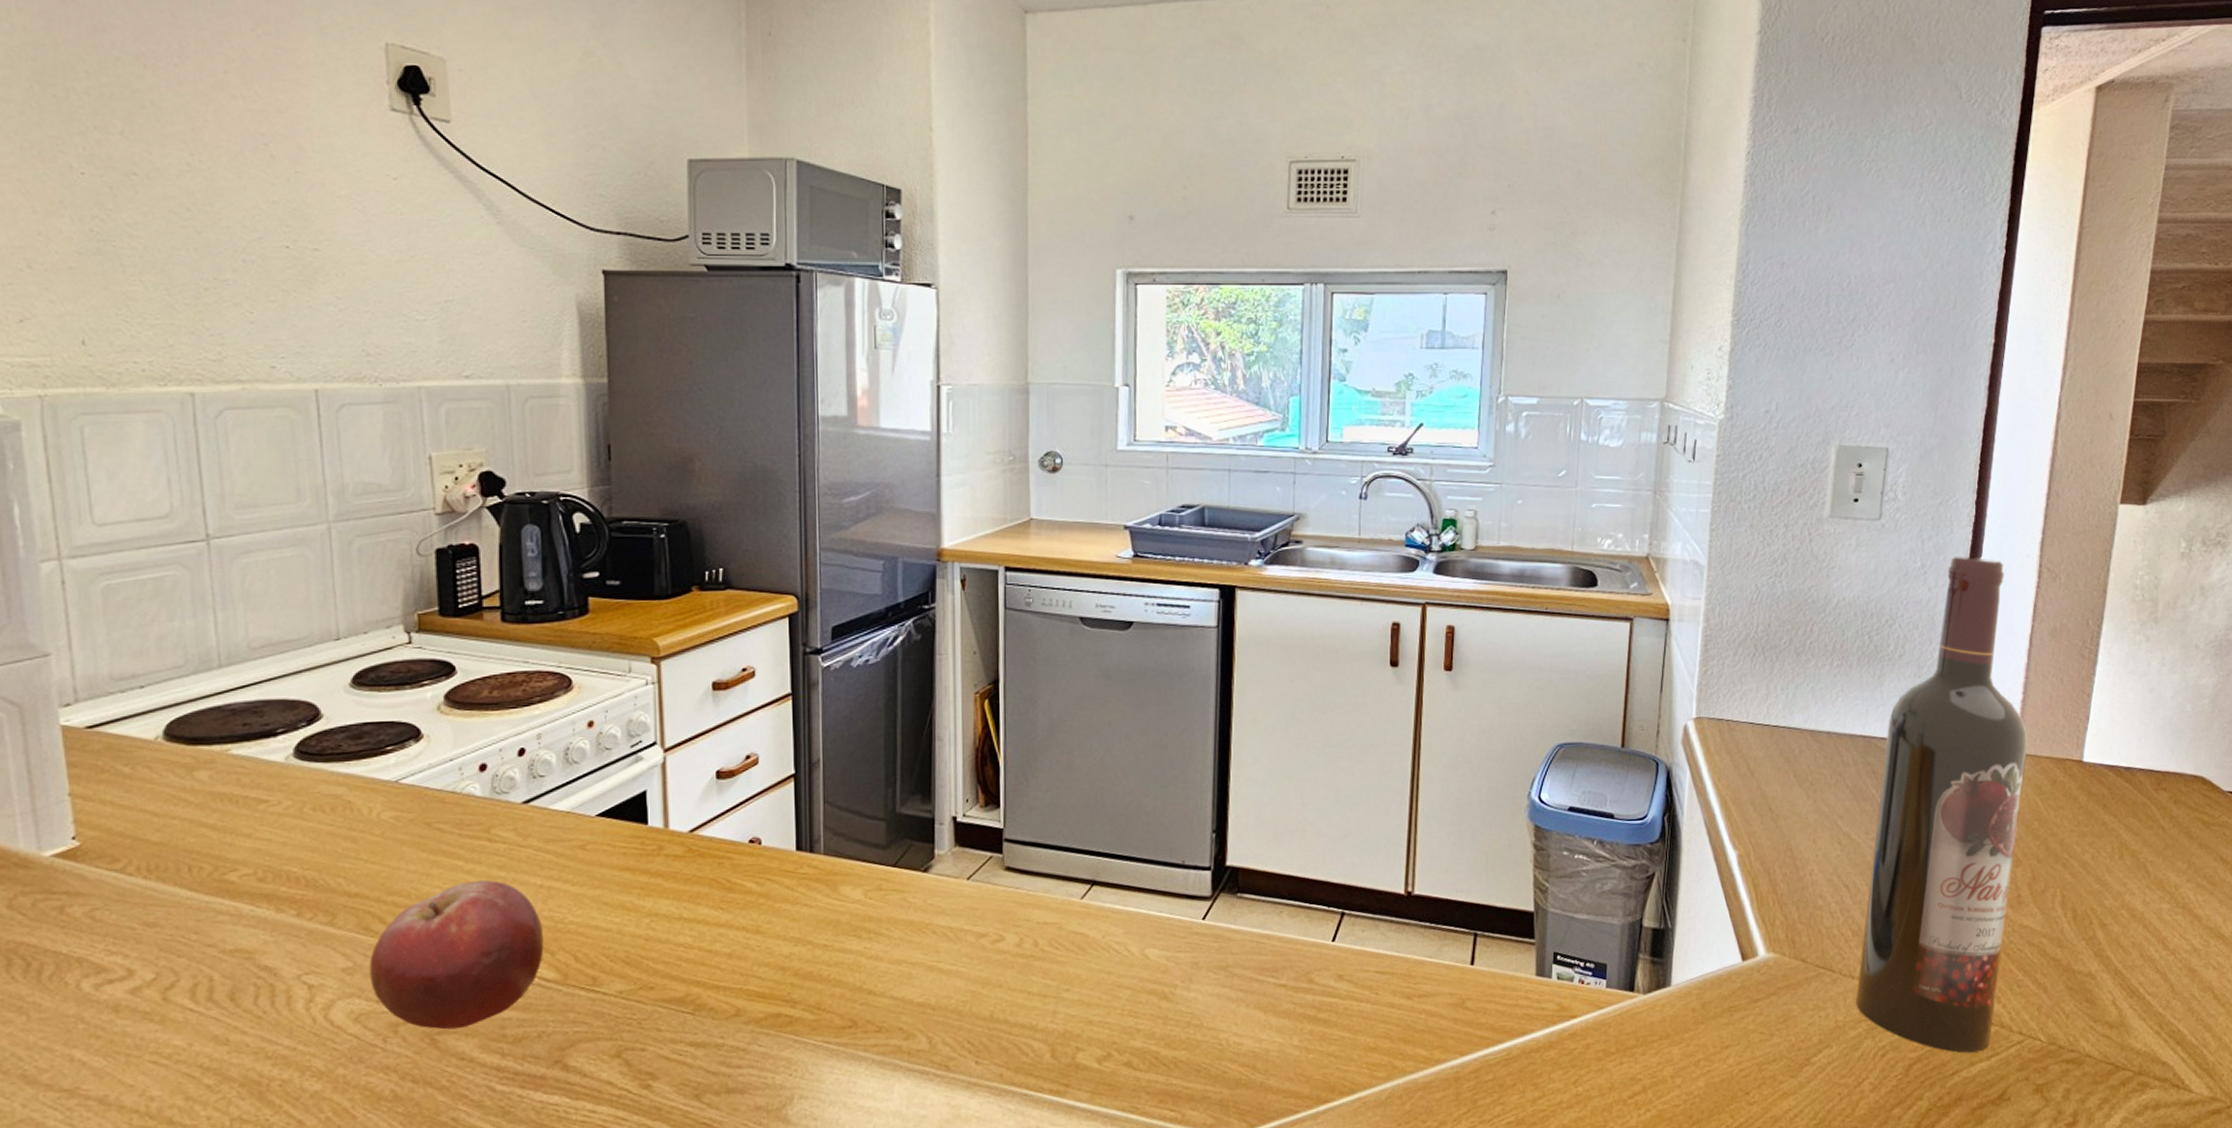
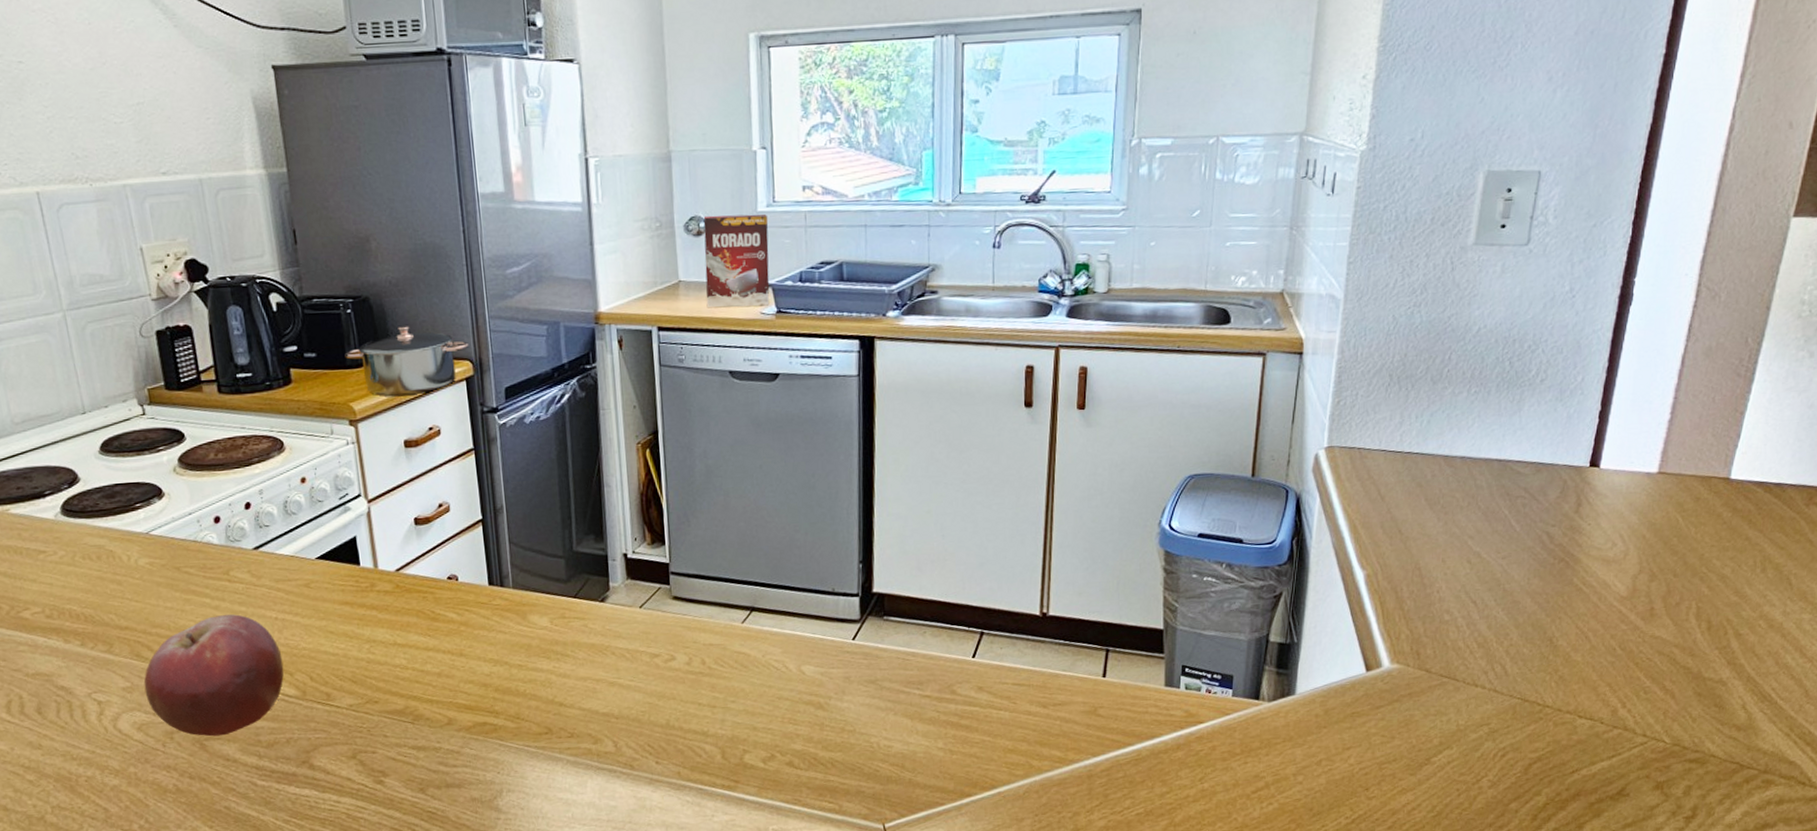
cooking pot: none [653,553,795,633] -> present [344,325,469,397]
cereal box: none [1058,451,1128,550] -> present [703,214,770,309]
wine bottle: present [1856,556,2028,1053] -> none [1478,278,1673,754]

